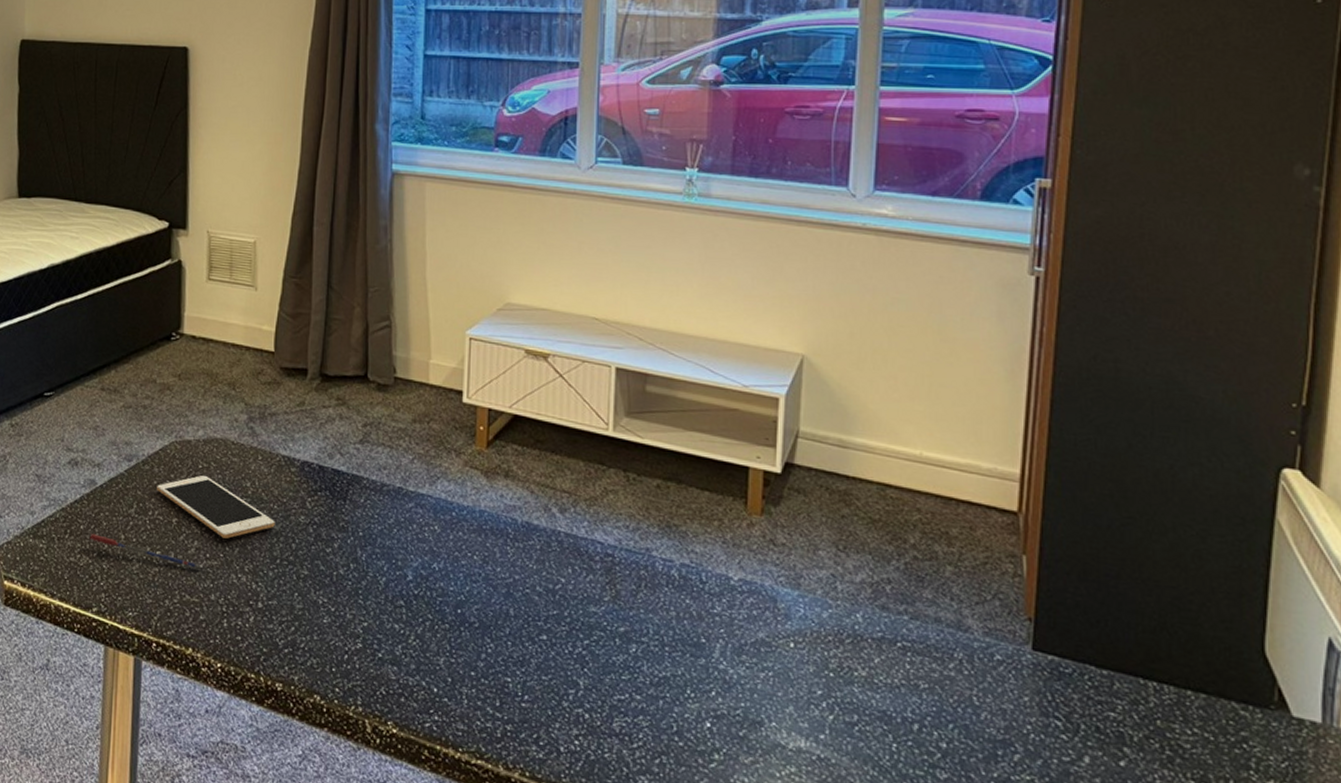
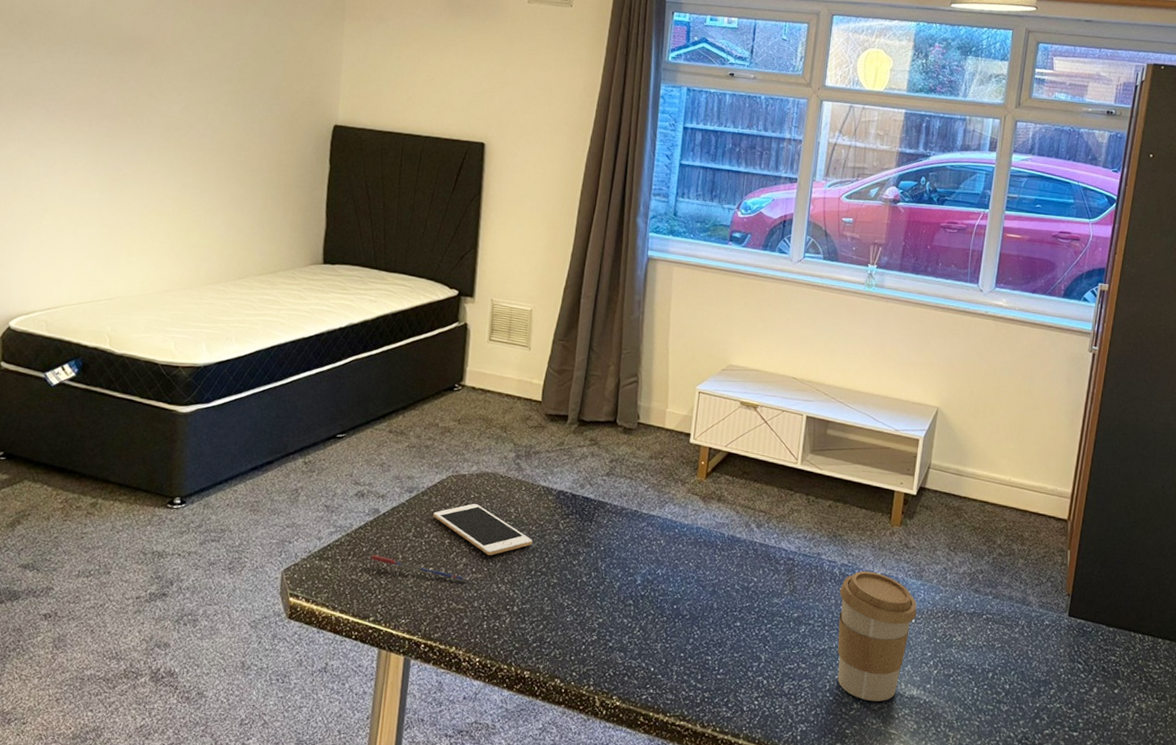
coffee cup: none [681,574,795,754] -> present [837,570,917,702]

